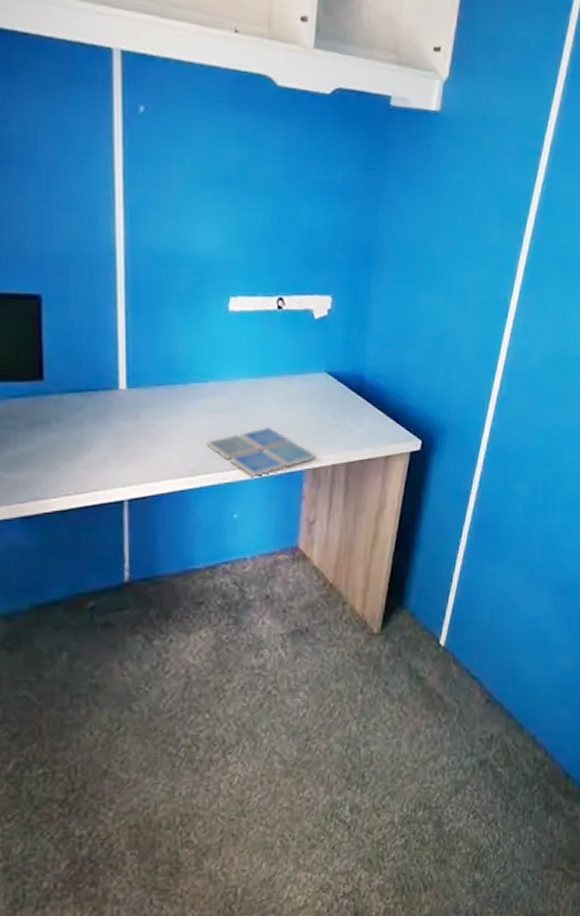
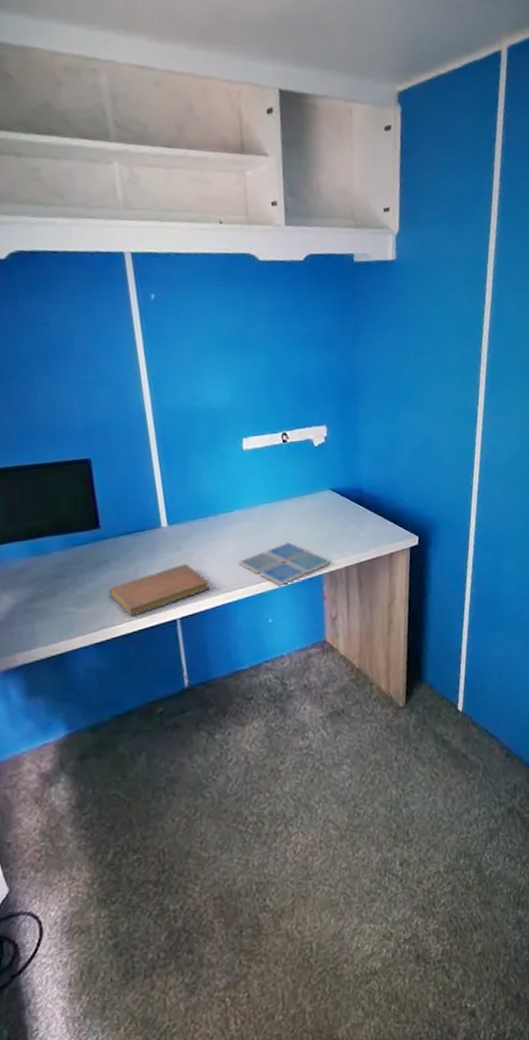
notebook: none [46,436,169,491] -> present [109,563,210,617]

